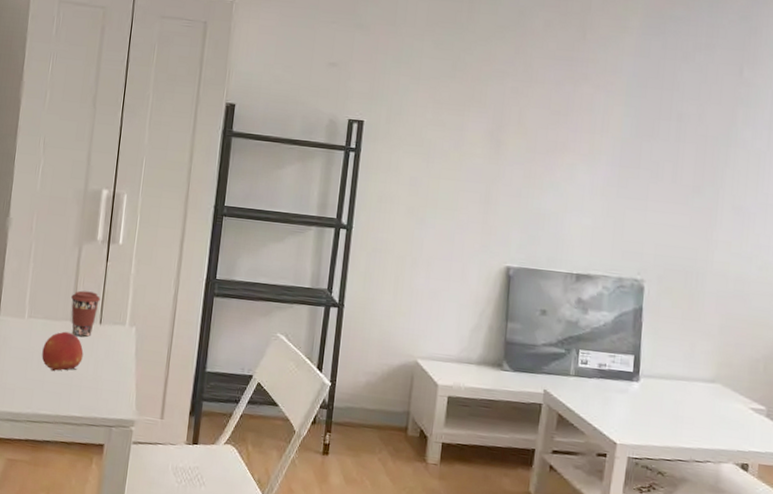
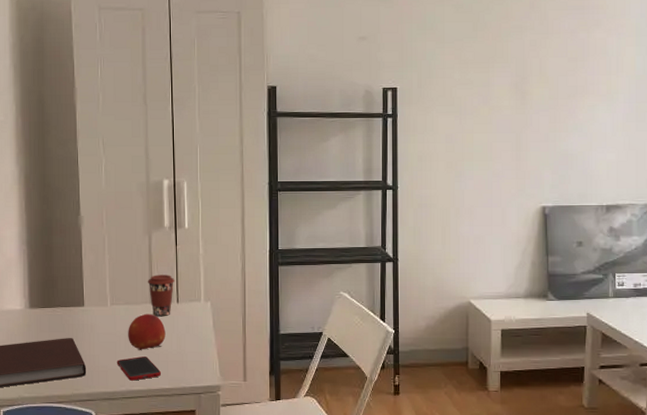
cell phone: none [25,377,72,404] -> present [116,356,161,381]

